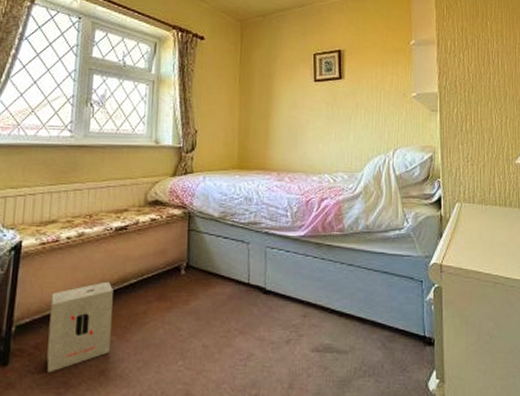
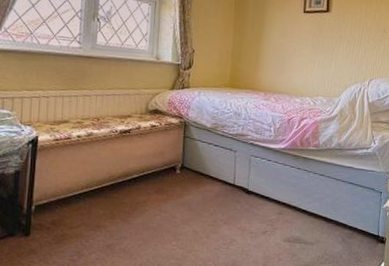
cardboard box: present [46,281,113,373] -> none [62,174,118,244]

